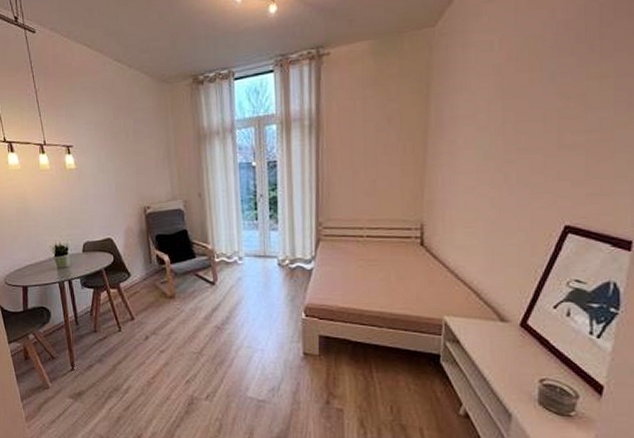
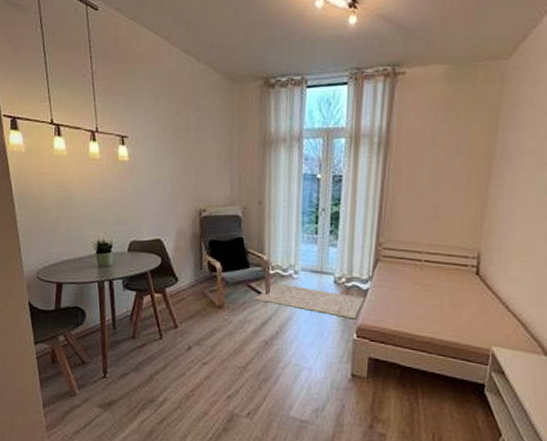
rug: none [203,270,310,299] -> present [254,282,364,320]

